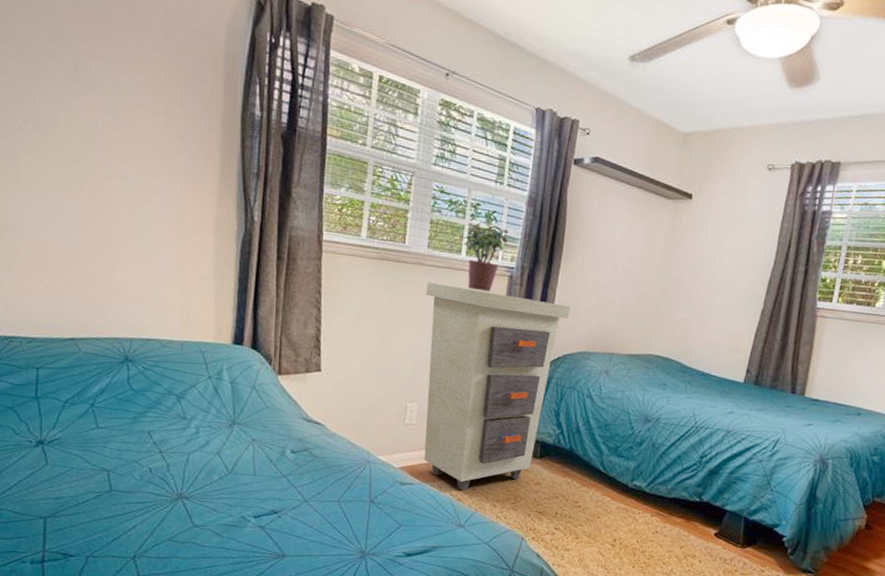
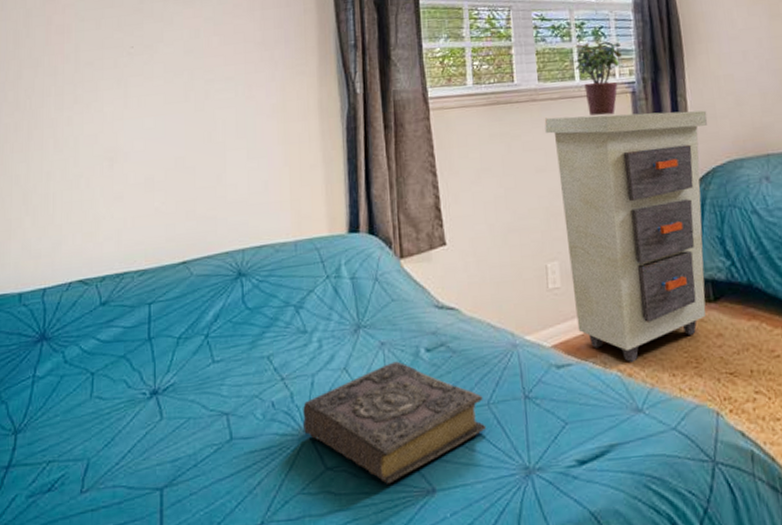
book: none [177,455,335,545] -> present [303,361,487,484]

